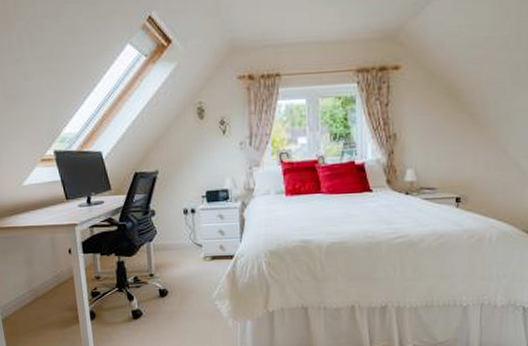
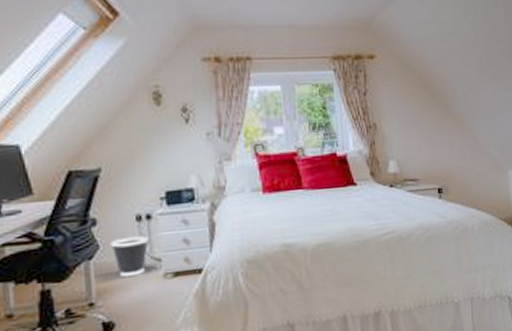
wastebasket: none [165,226,193,257] -> present [110,236,149,278]

